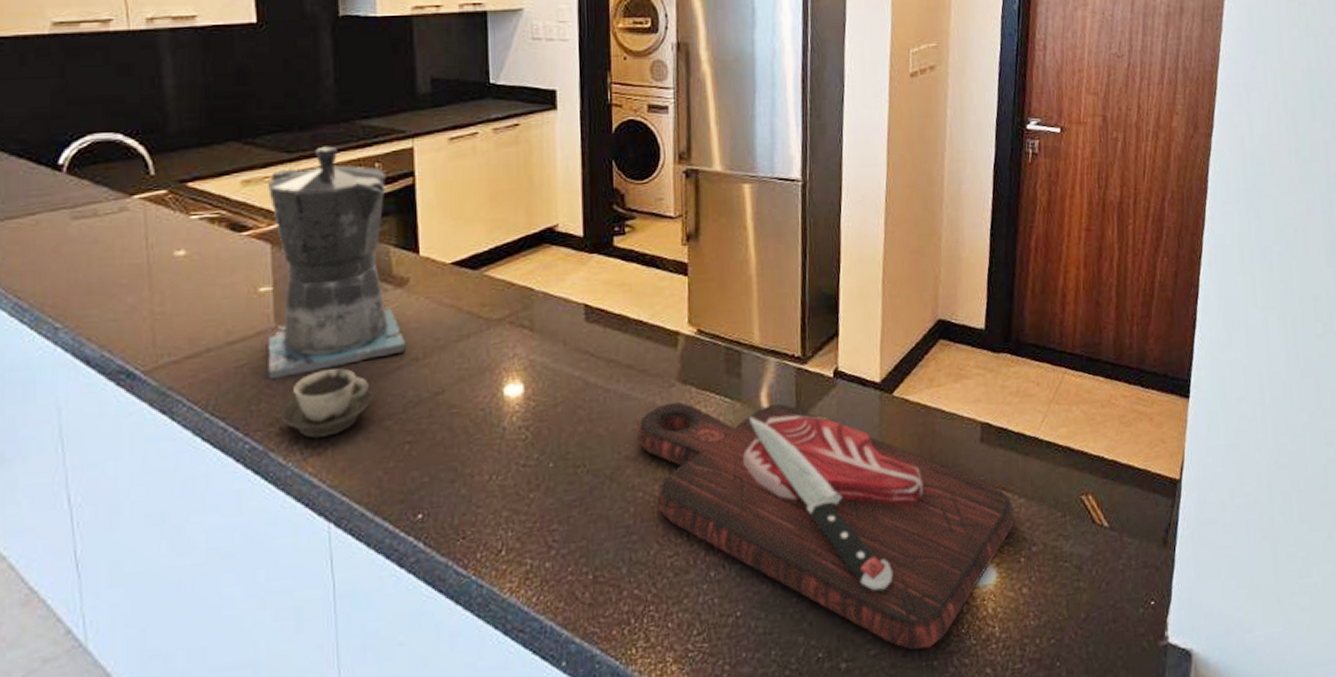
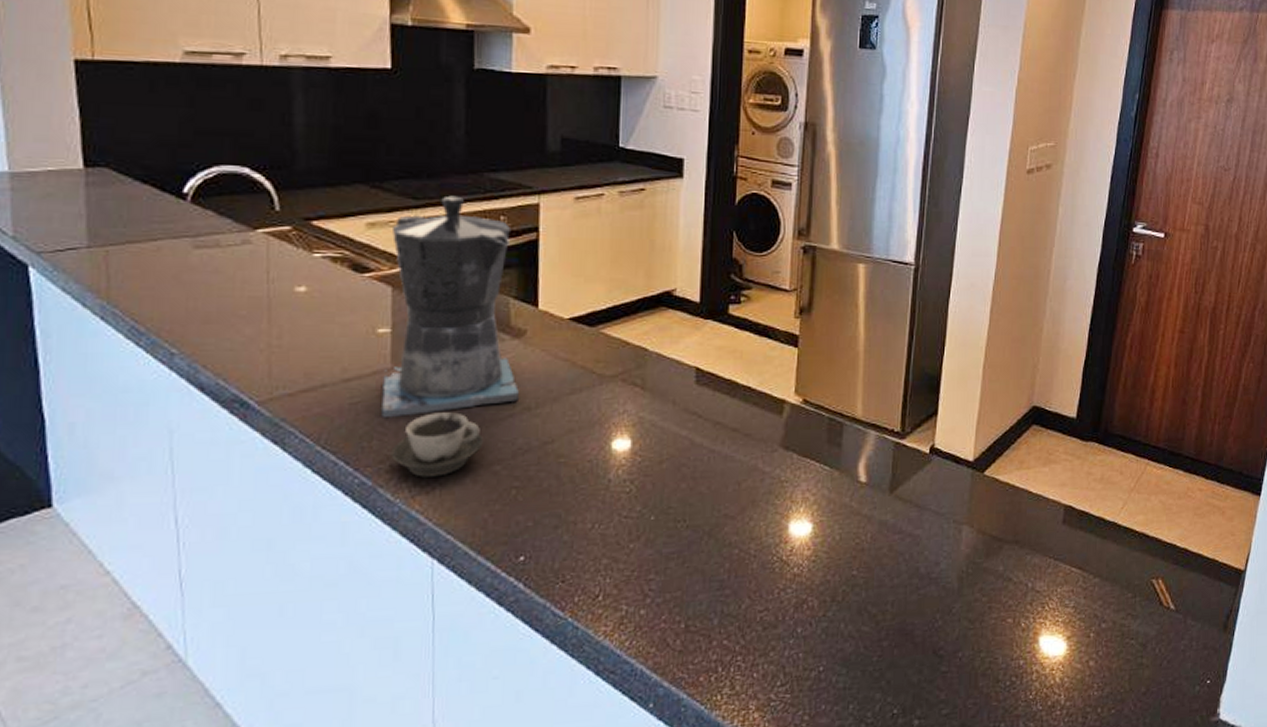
cutting board: present [637,402,1015,650] -> none [738,466,1089,712]

